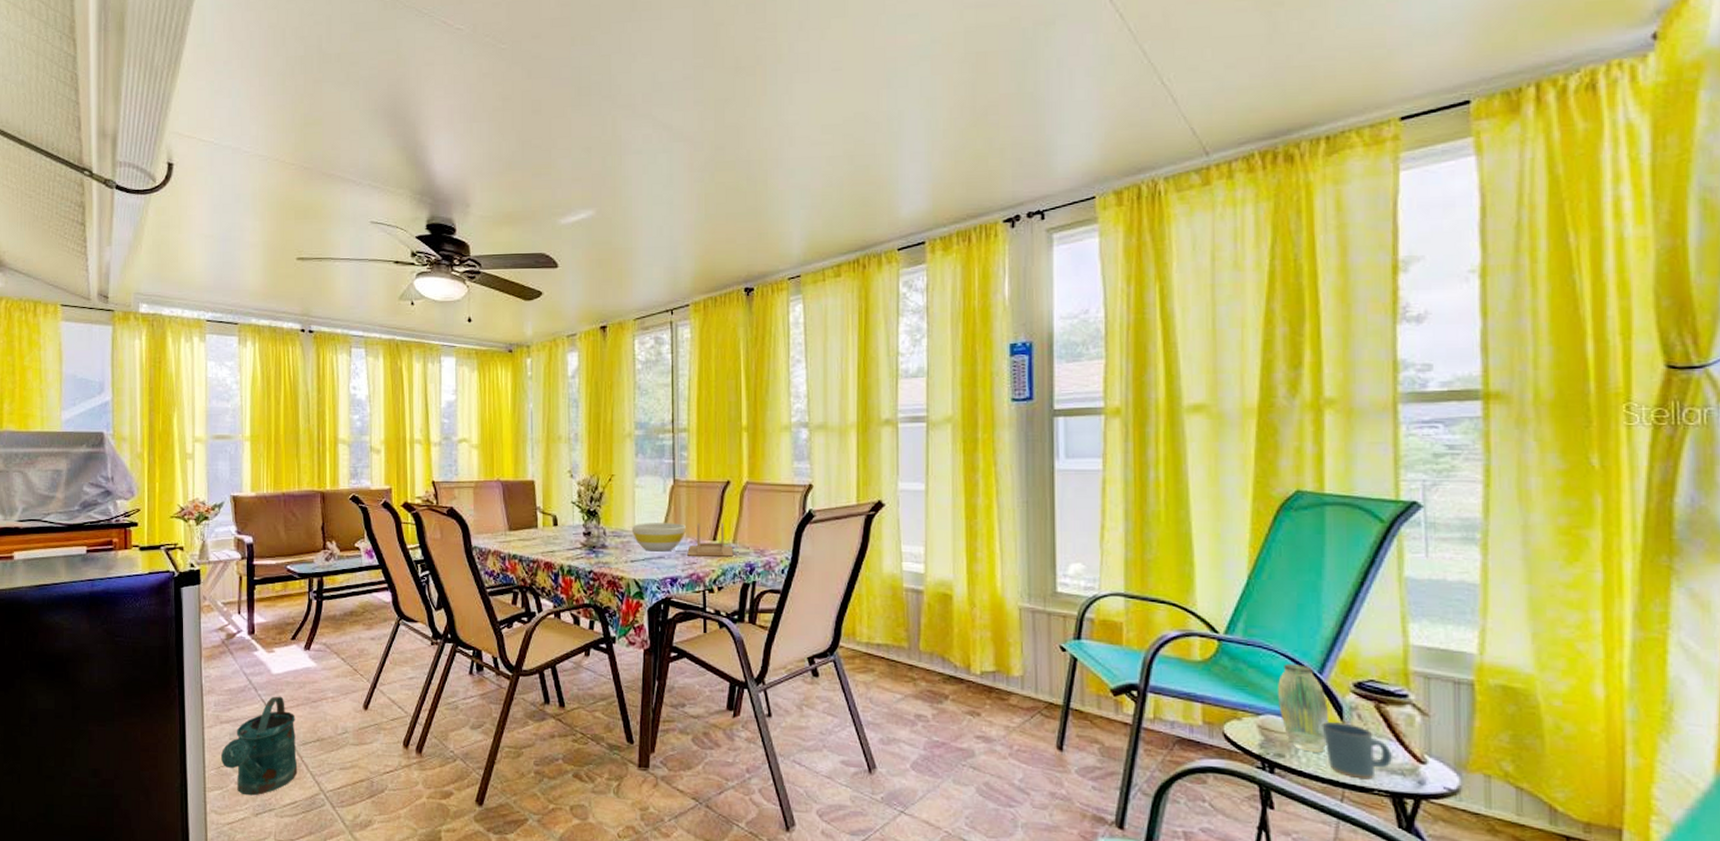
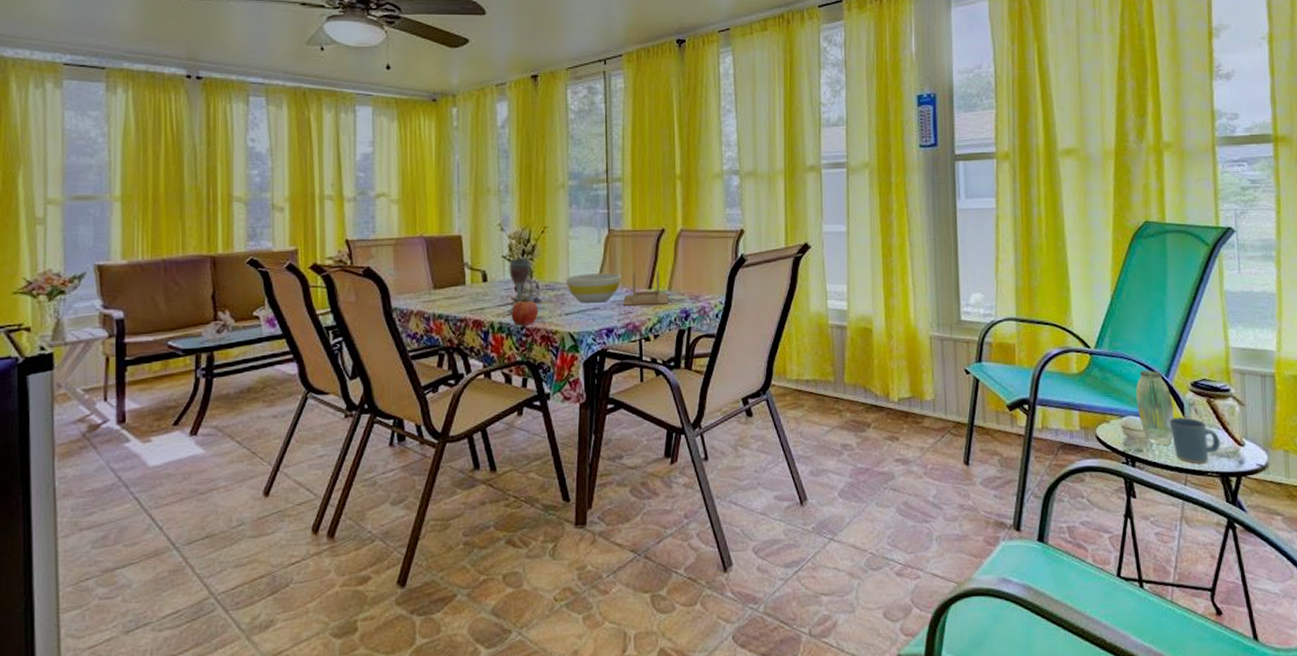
watering can: present [221,696,298,796] -> none [81,491,181,612]
cup: none [577,505,598,557] -> present [508,259,530,313]
fruit: none [579,544,606,570] -> present [511,299,539,326]

